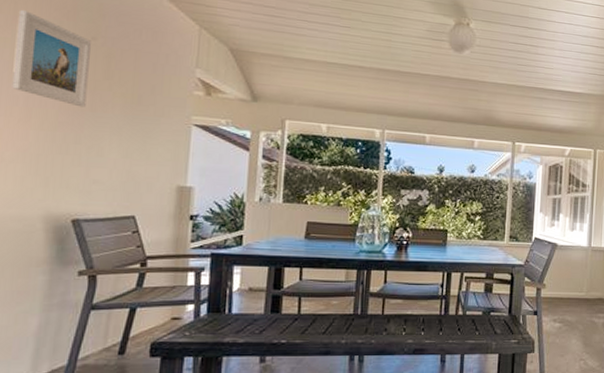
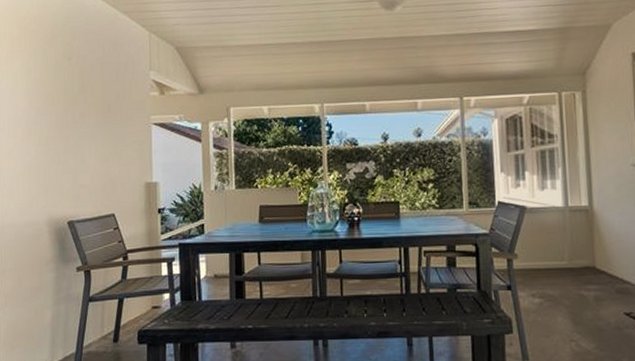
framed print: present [12,10,92,108] -> none [14,44,69,121]

